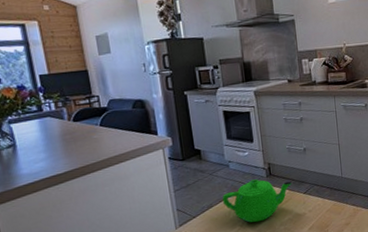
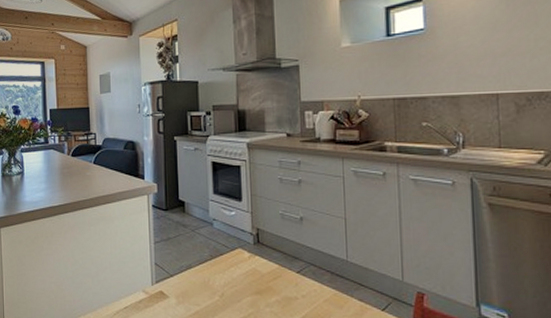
teapot: present [222,179,292,223] -> none [202,245,283,297]

